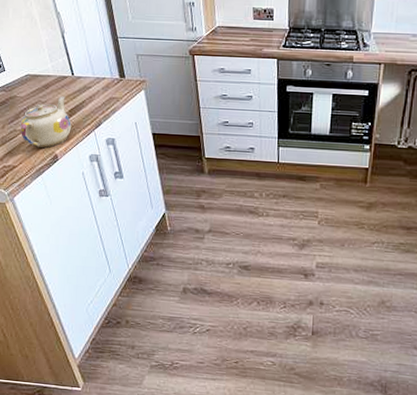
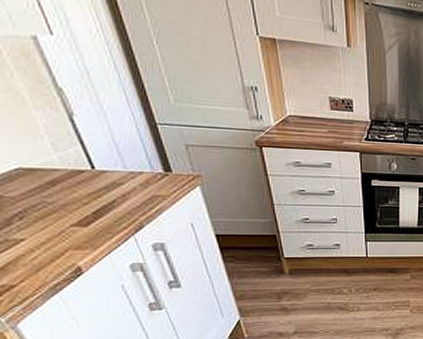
teapot: present [20,96,71,148] -> none [14,195,99,259]

